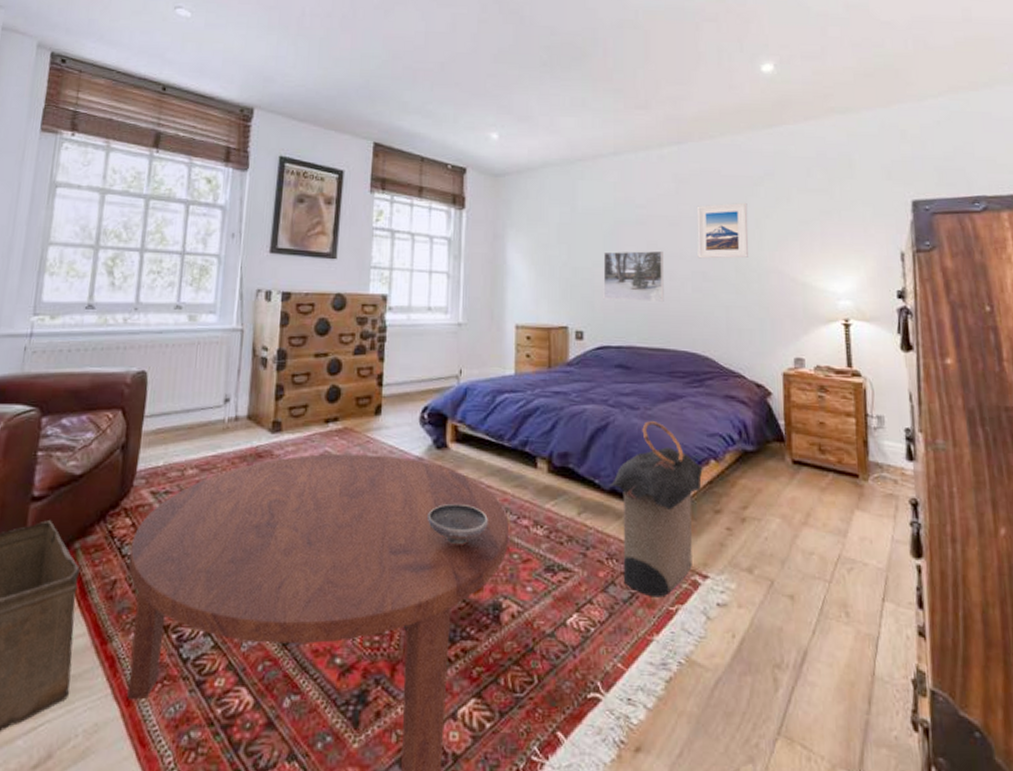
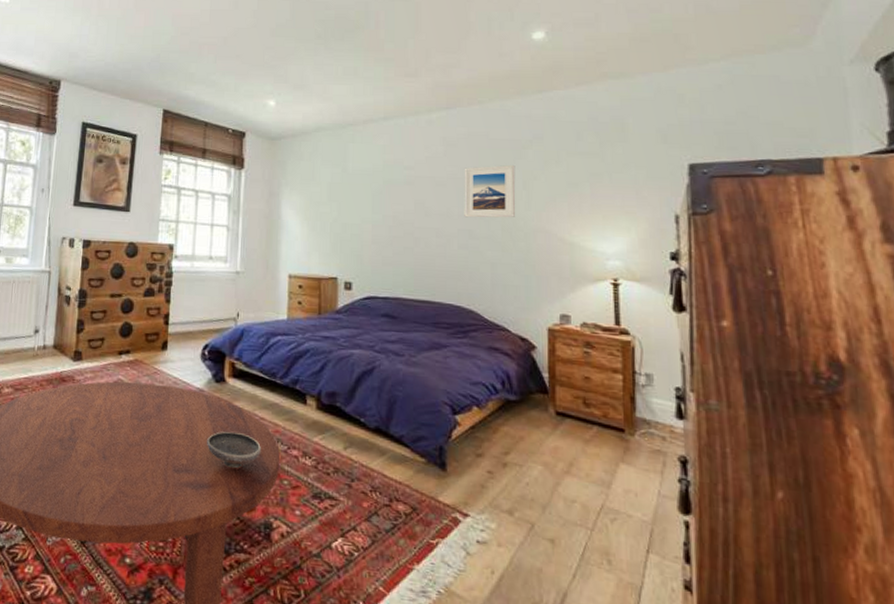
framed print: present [603,250,664,302] -> none [371,209,430,257]
laundry hamper: present [609,421,703,598] -> none [374,367,465,530]

